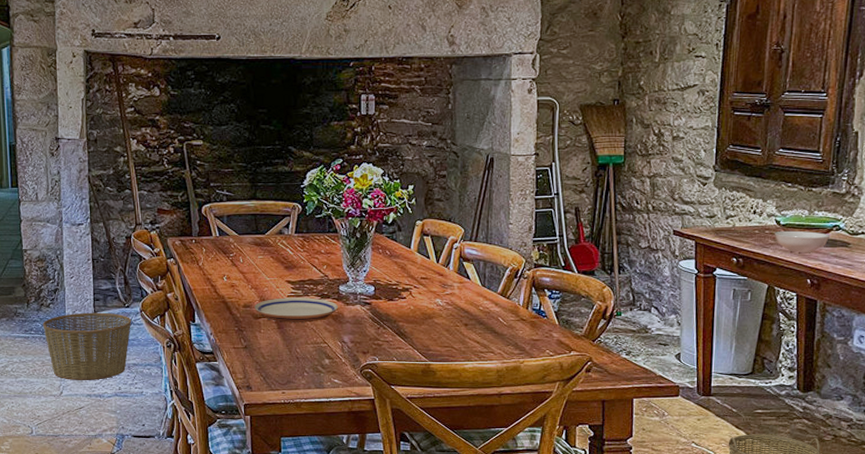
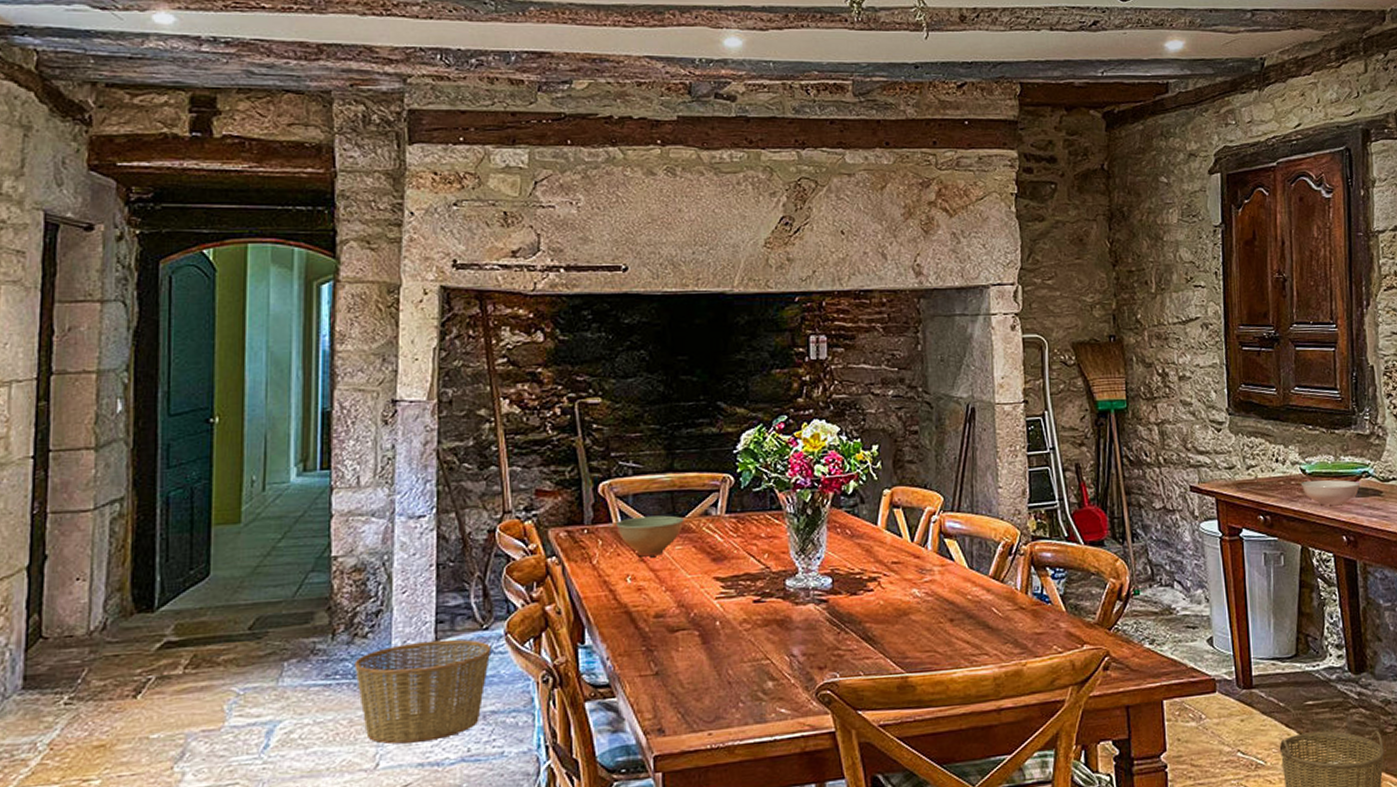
bowl: none [215,232,265,262] -> present [616,515,684,557]
plate: present [254,297,338,322] -> none [670,598,784,635]

